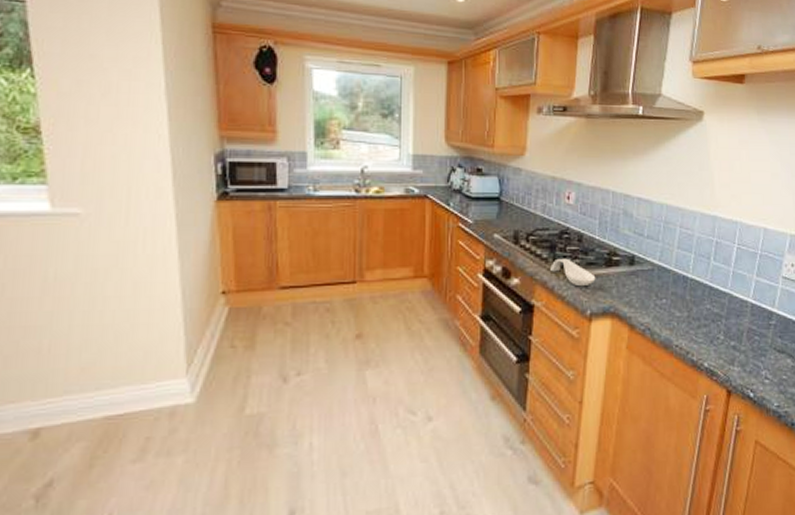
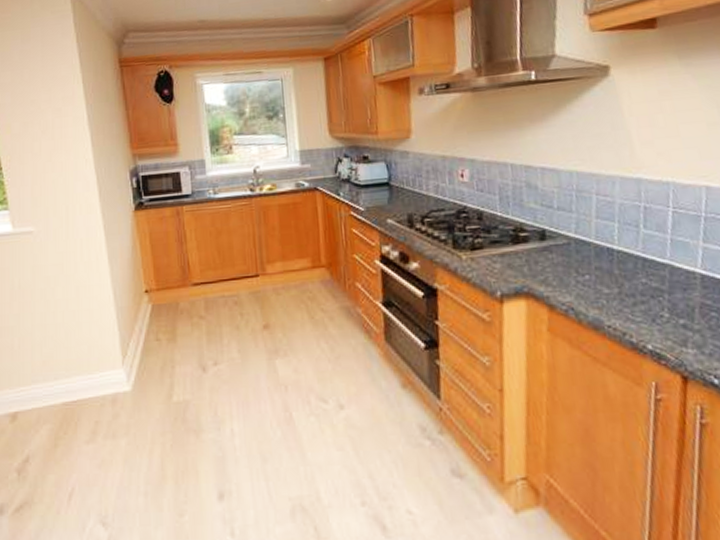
spoon rest: present [550,258,596,287] -> none [450,238,503,267]

